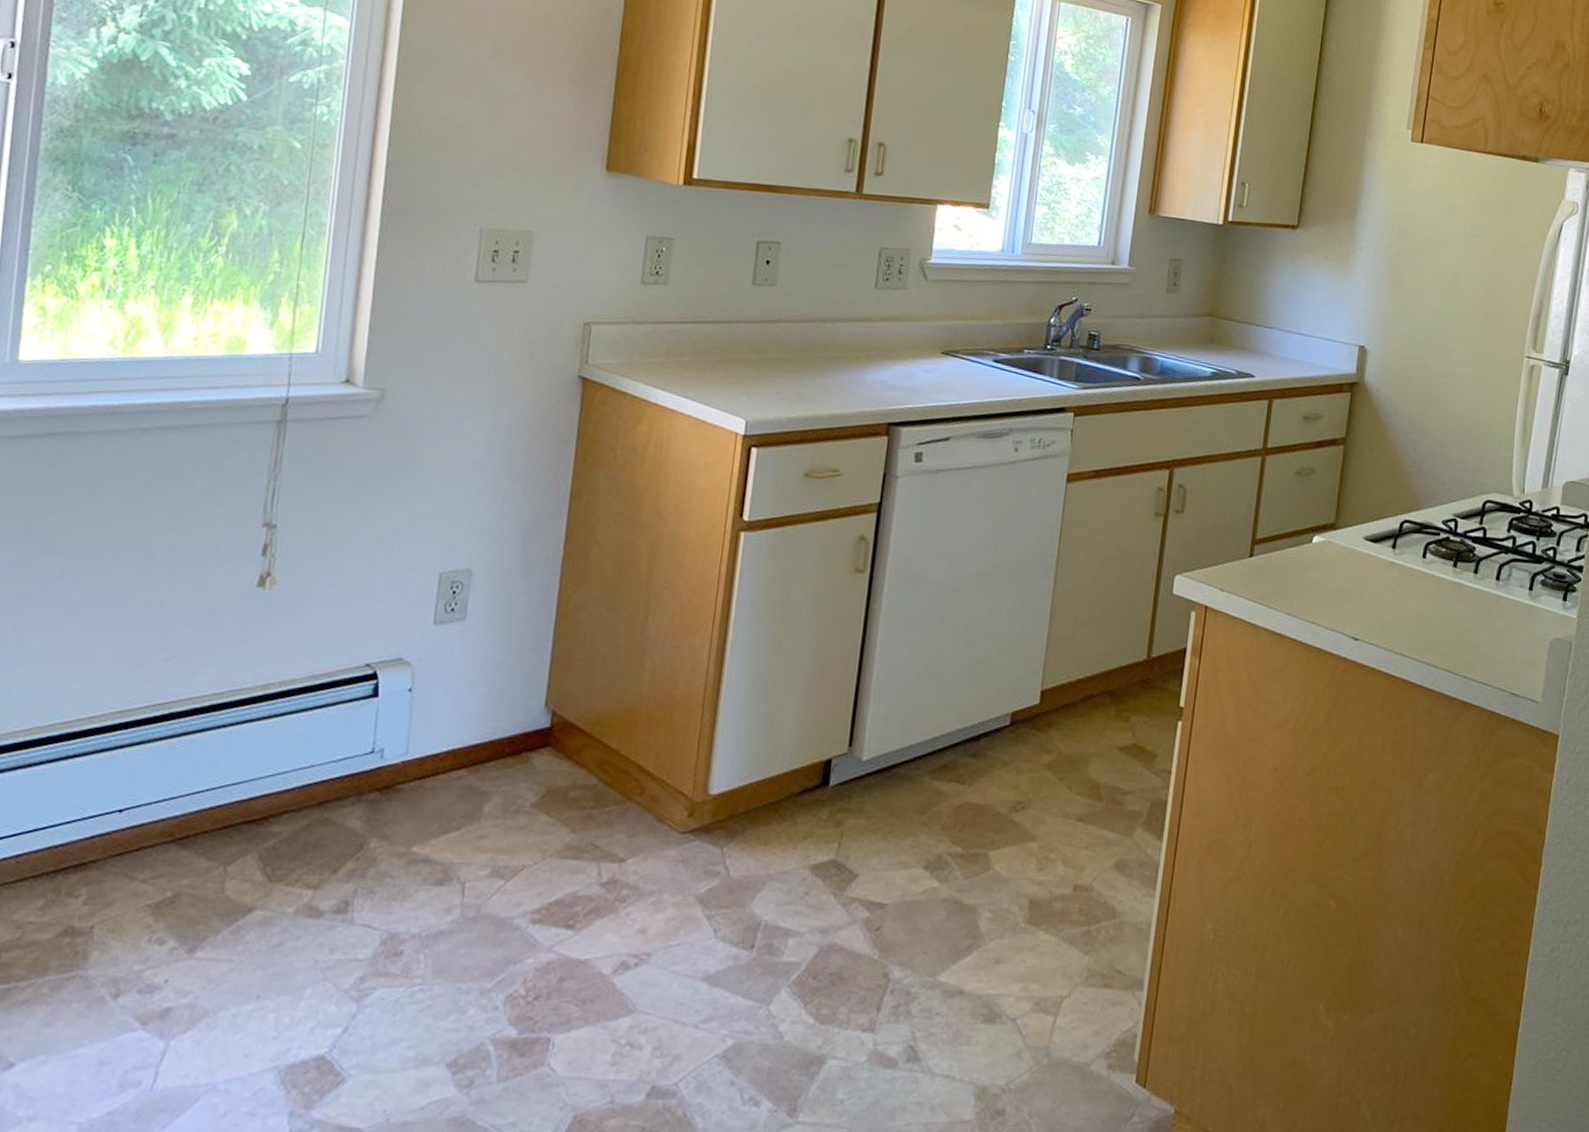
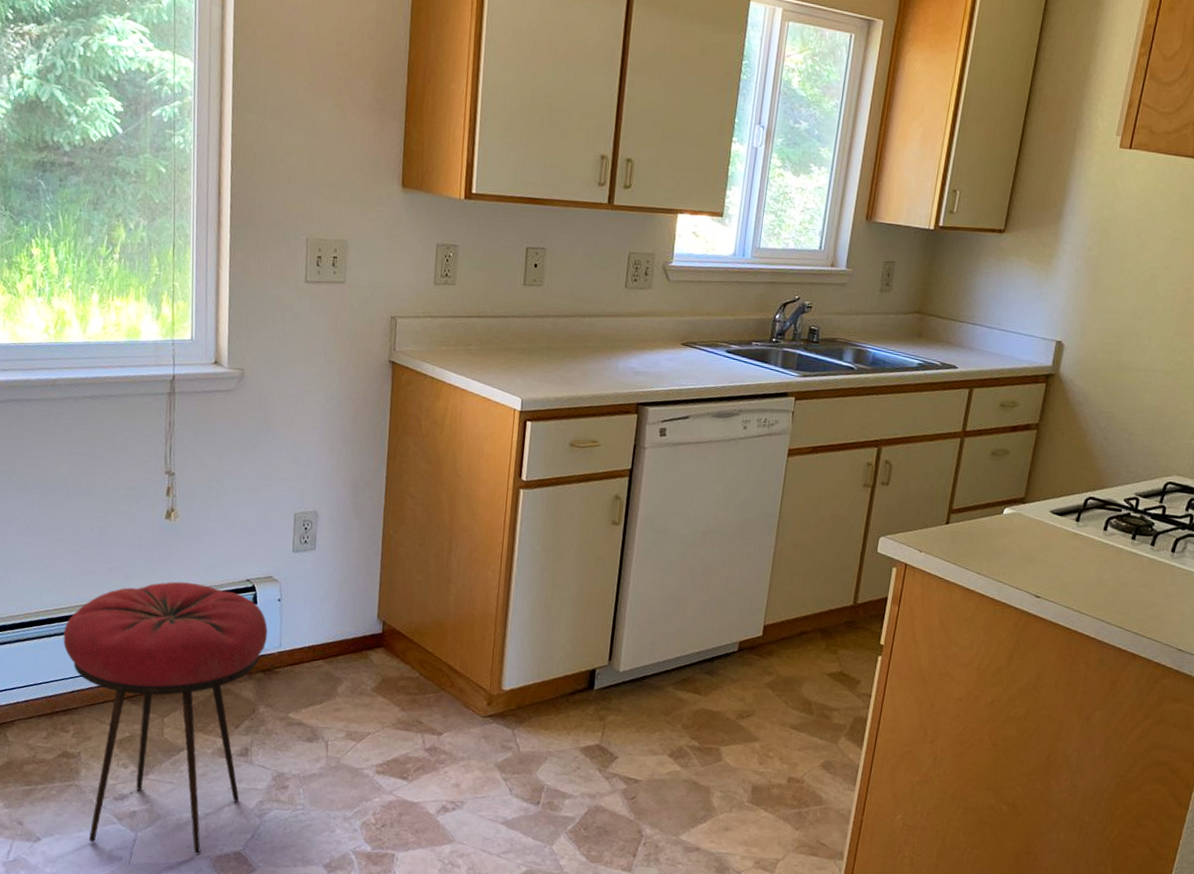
stool: none [86,670,391,1067] -> present [63,581,268,855]

